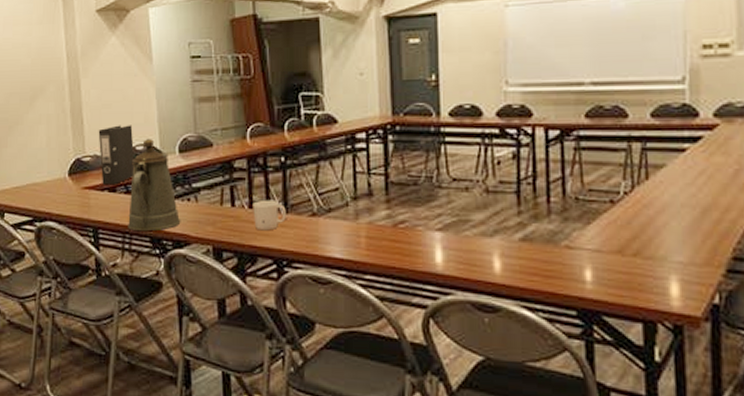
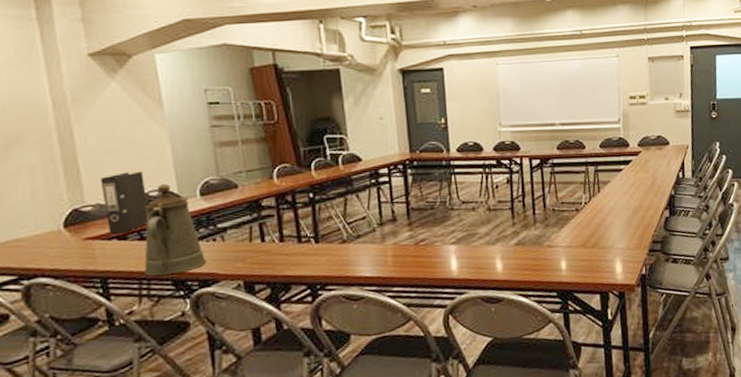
mug: present [253,199,286,231] -> none [283,232,317,261]

